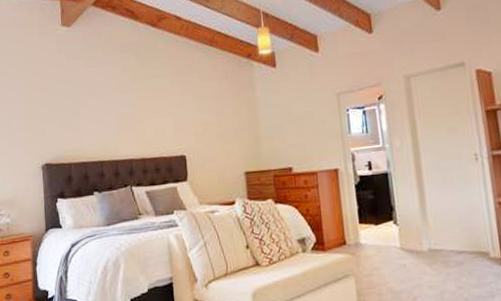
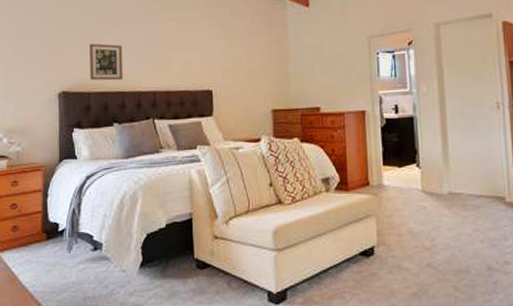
picture frame: none [68,115,101,152] -> present [89,43,123,81]

